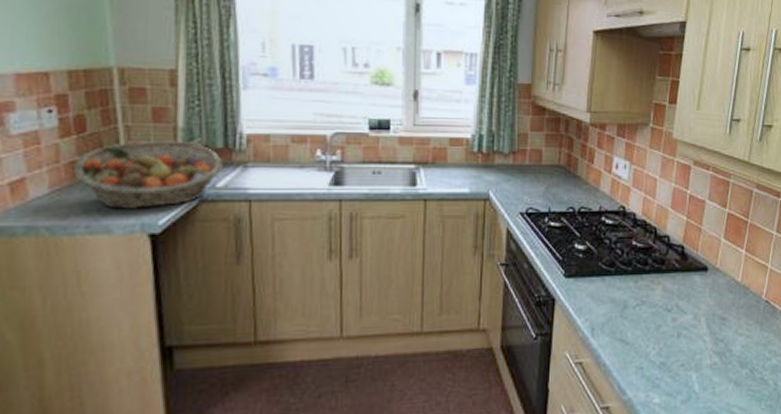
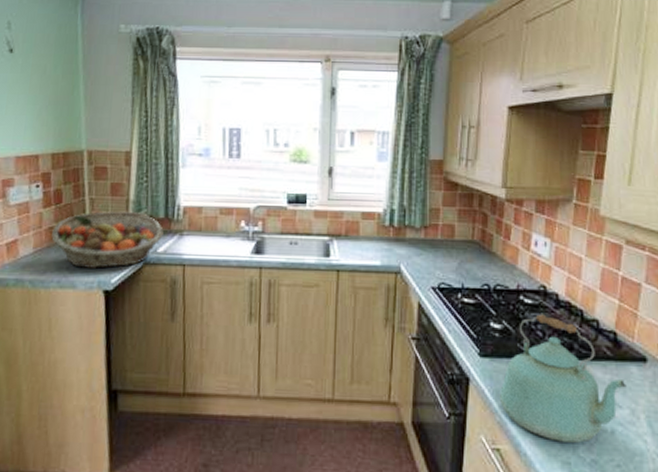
kettle: none [582,233,691,350] -> present [499,314,627,443]

